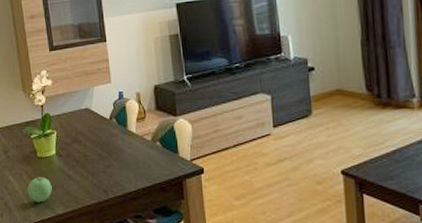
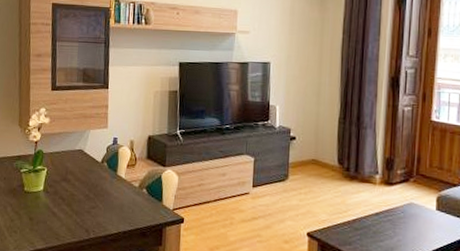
apple: present [28,177,52,203] -> none [9,211,35,236]

